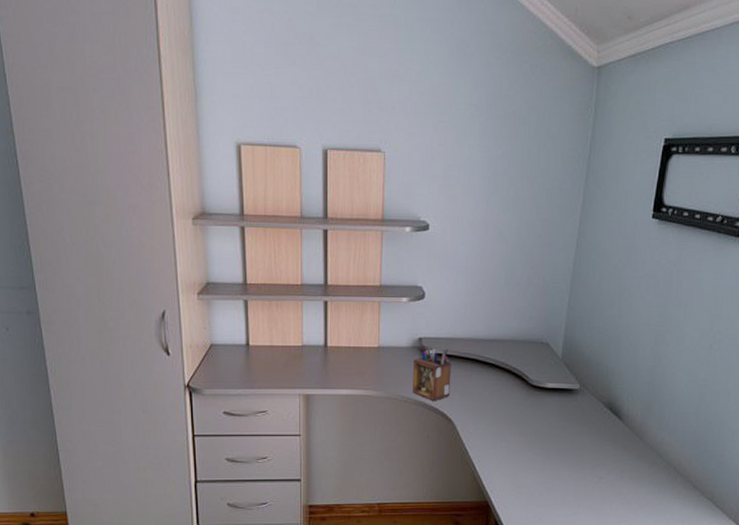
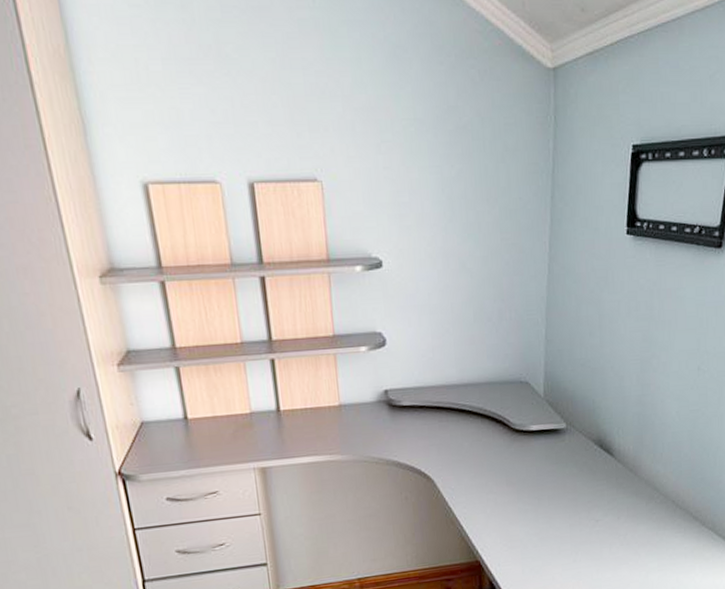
desk organizer: present [413,346,451,400] -> none [381,398,426,458]

